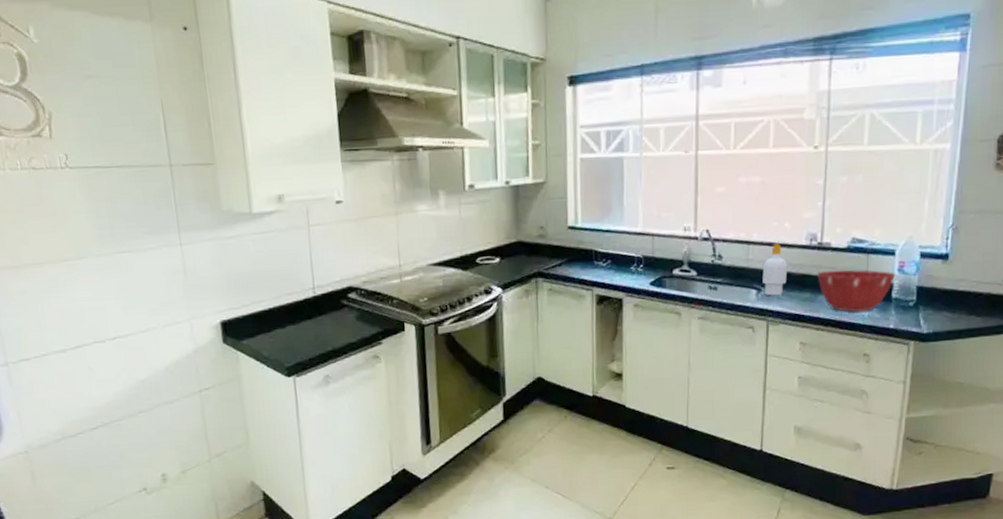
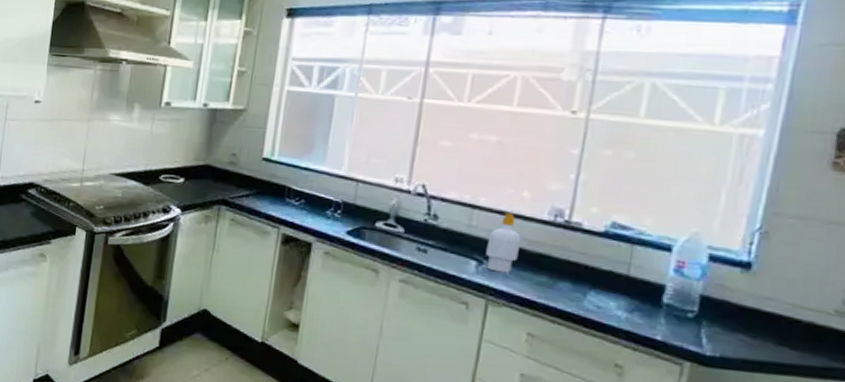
mixing bowl: present [817,270,896,313] -> none [559,254,671,314]

